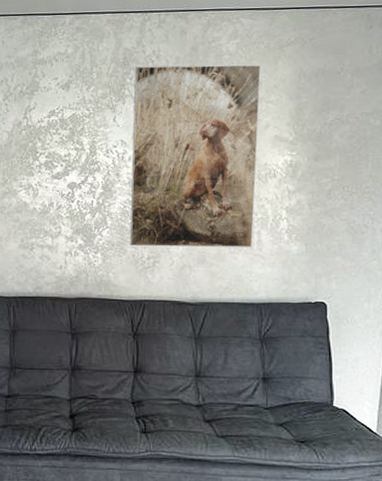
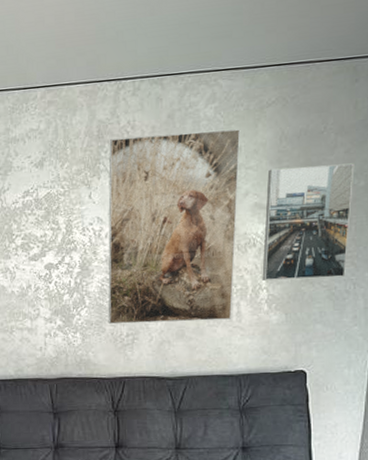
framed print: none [282,103,370,212] -> present [262,163,355,281]

